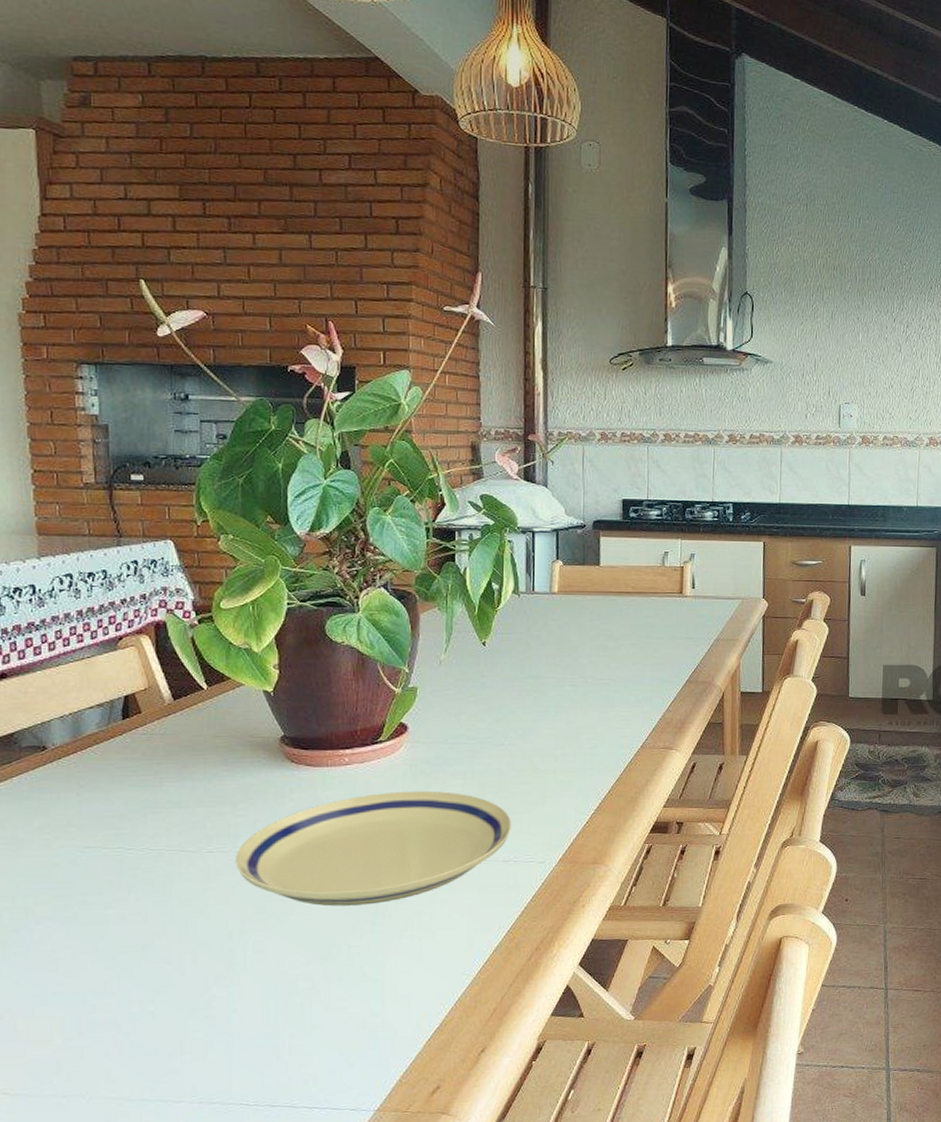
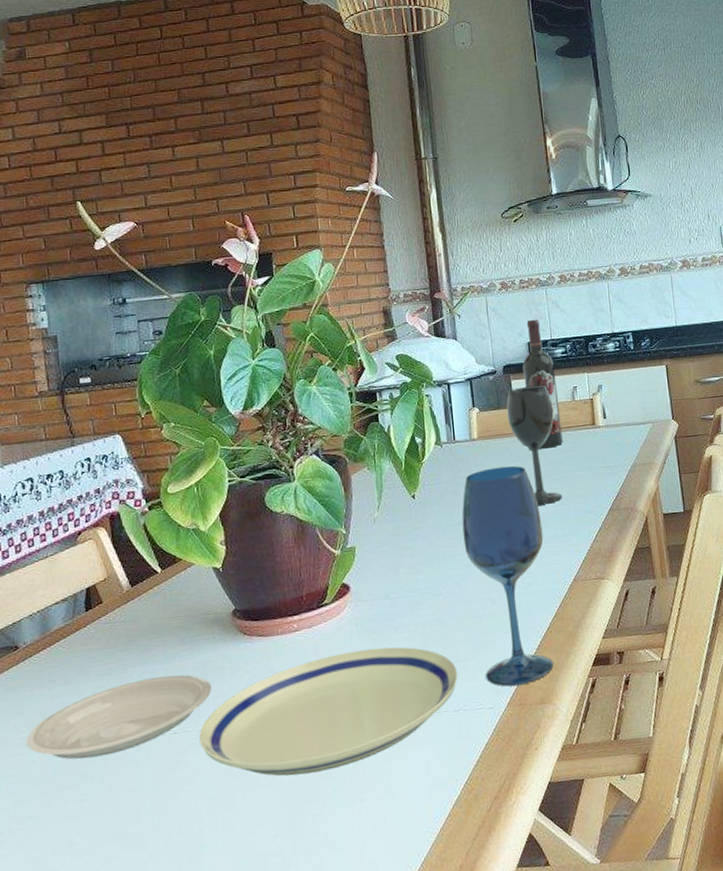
plate: none [49,794,253,867] -> present [25,674,212,760]
wineglass: none [532,624,615,844] -> present [461,465,554,687]
wine glass: none [591,545,641,668] -> present [506,385,563,505]
wine bottle: none [613,476,648,612] -> present [522,319,563,449]

